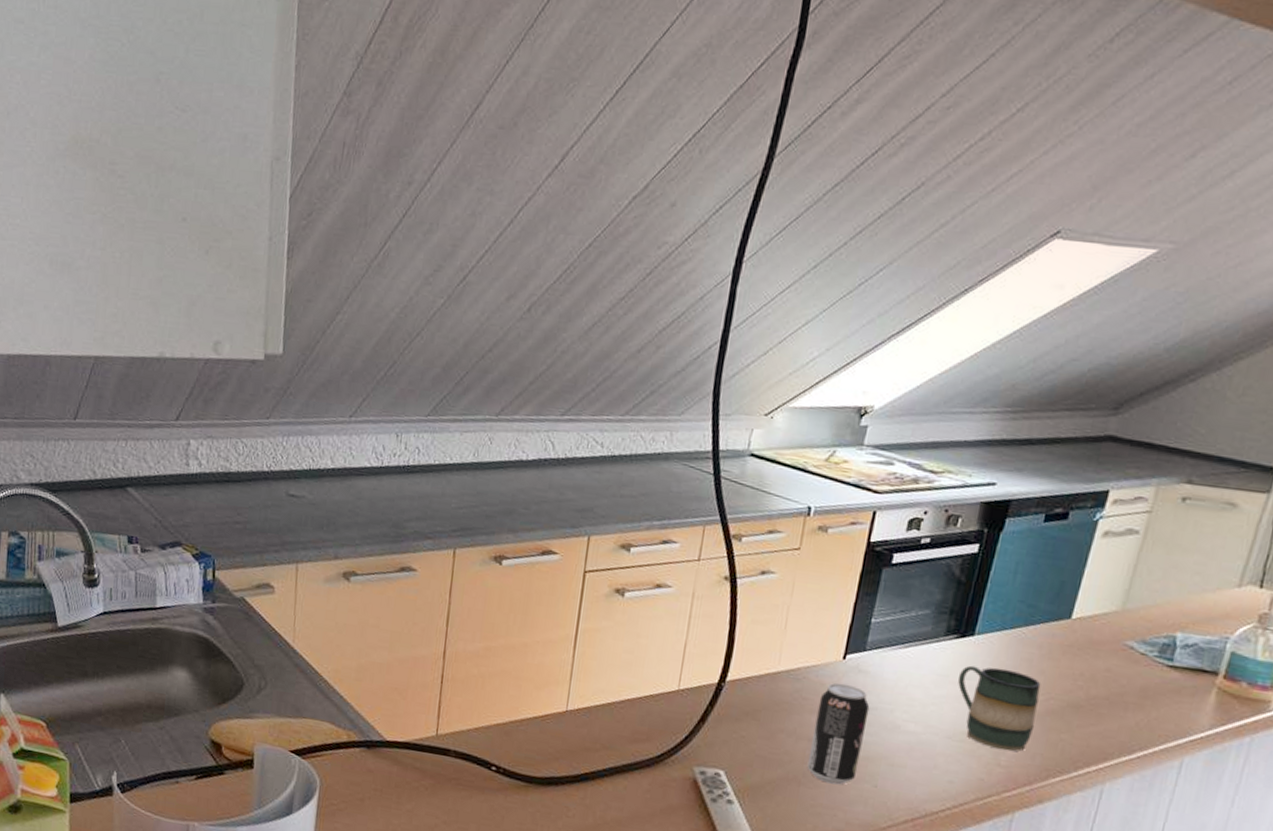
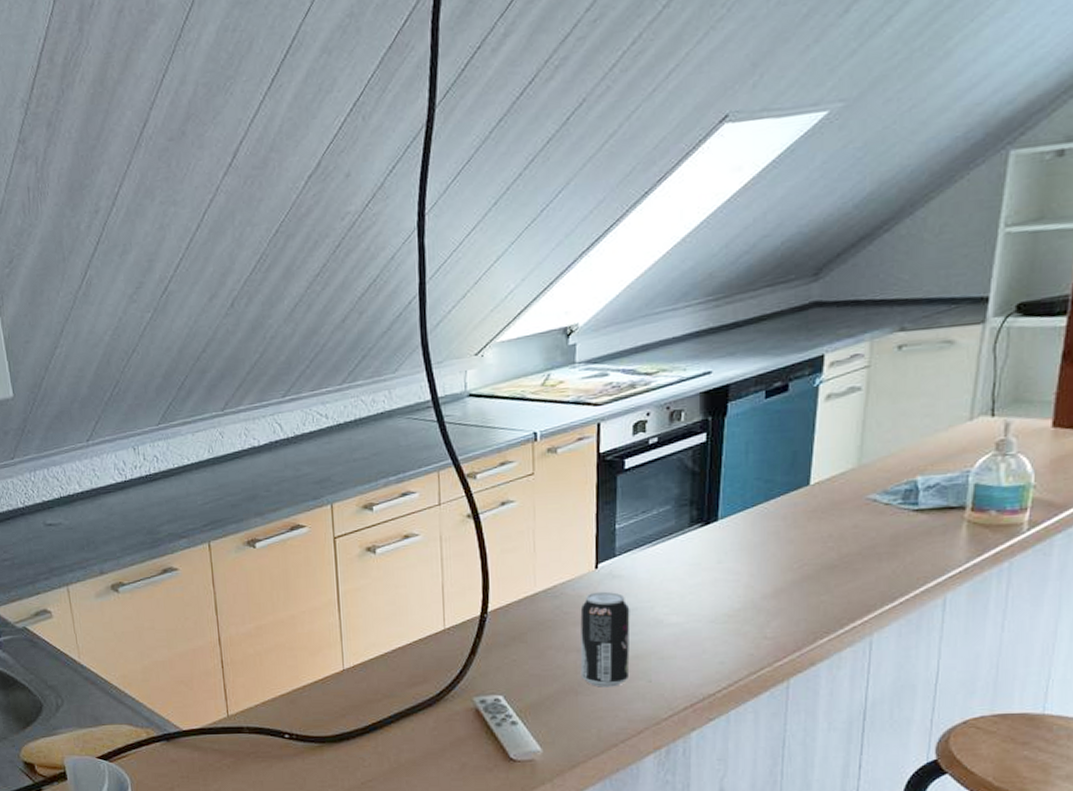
mug: present [957,665,1041,752] -> none [709,545,794,623]

